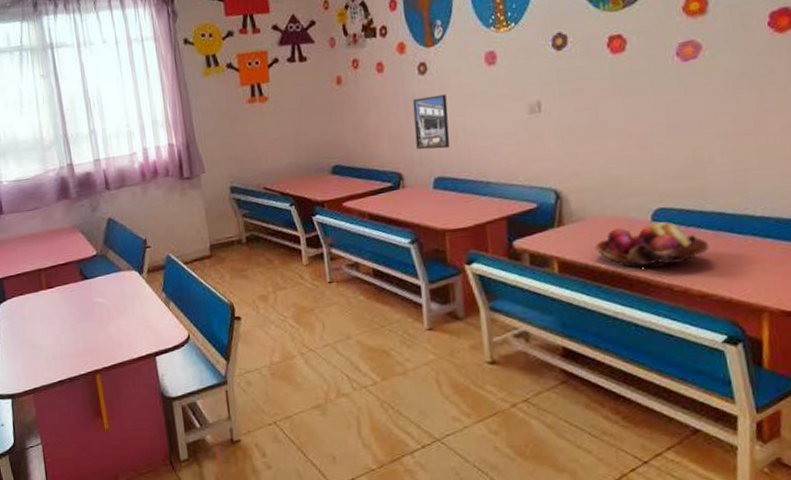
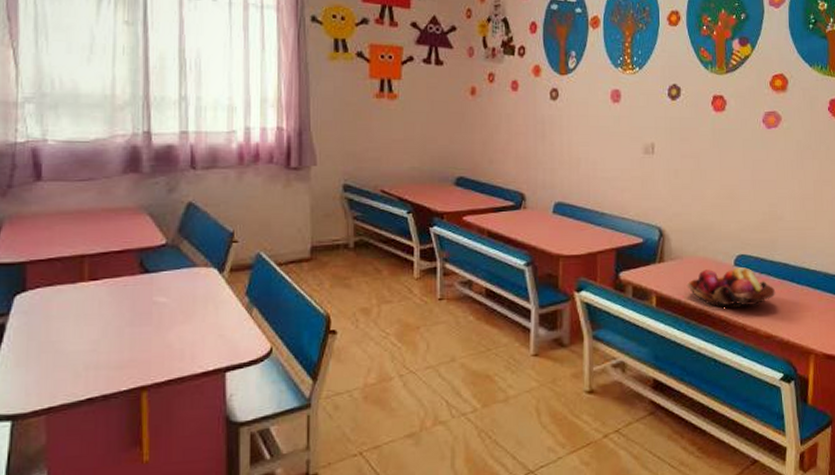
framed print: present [412,94,450,150] -> none [541,122,574,175]

